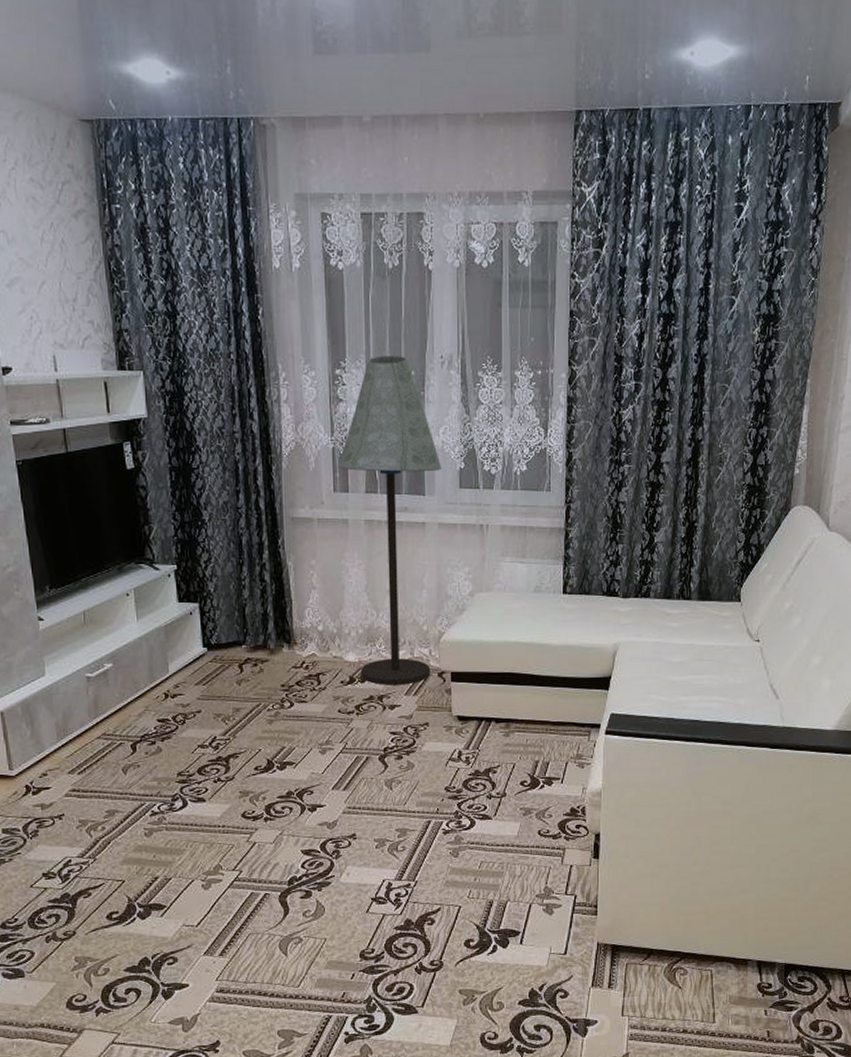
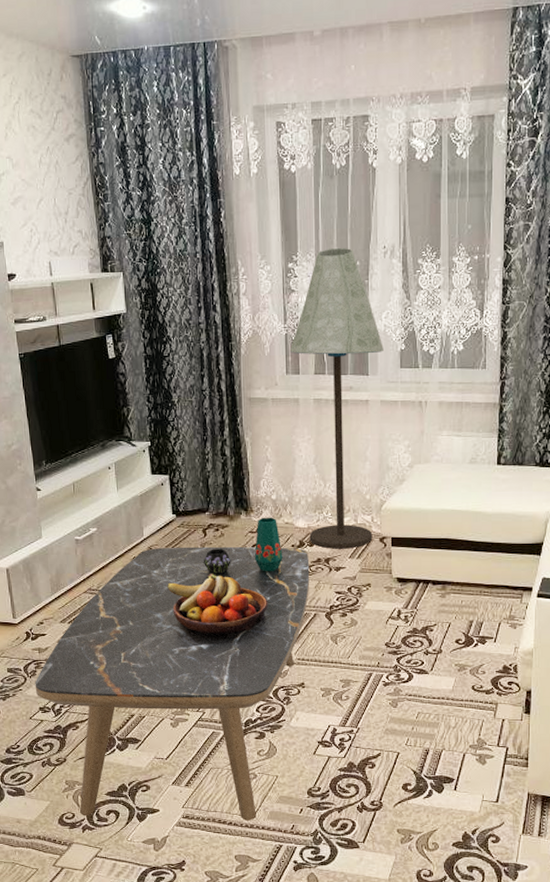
coffee table: none [36,683,362,997] -> present [35,546,310,821]
fruit bowl: none [197,714,315,782] -> present [167,574,268,634]
vase: none [239,650,331,714] -> present [203,517,283,574]

